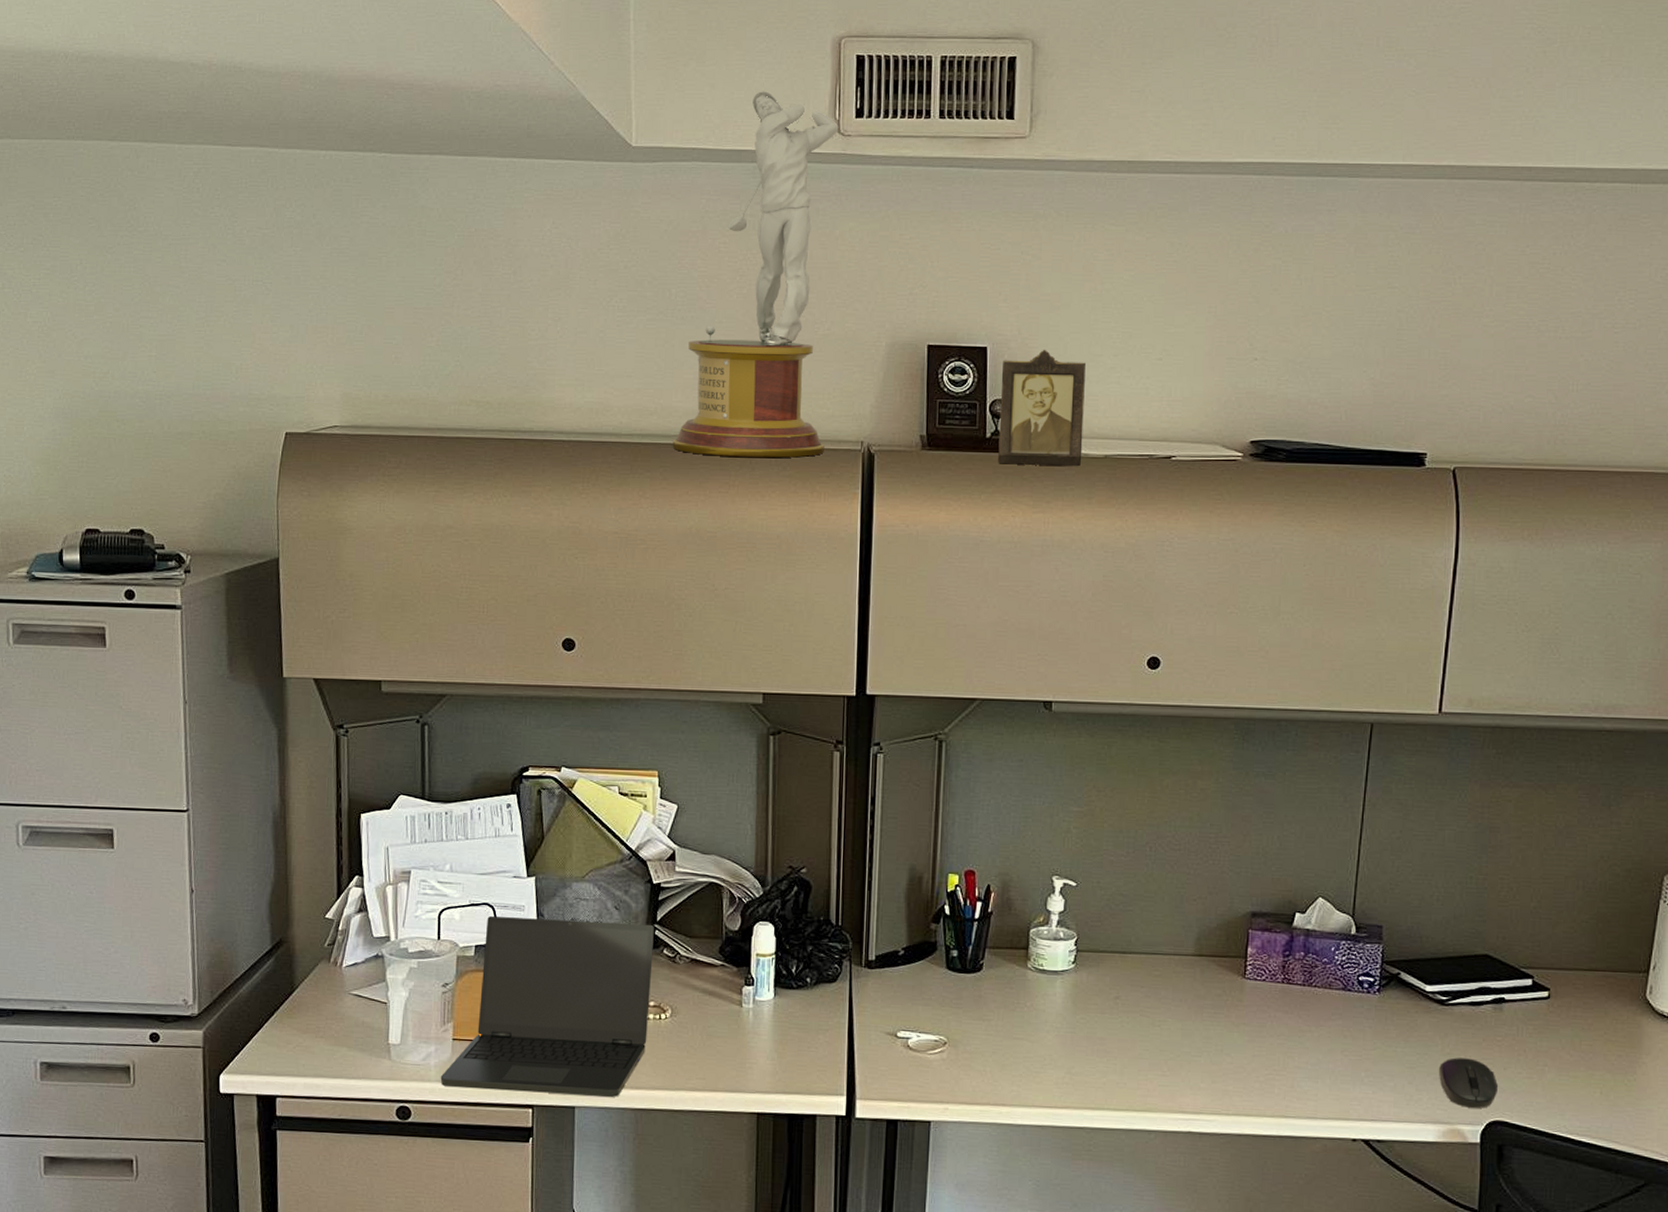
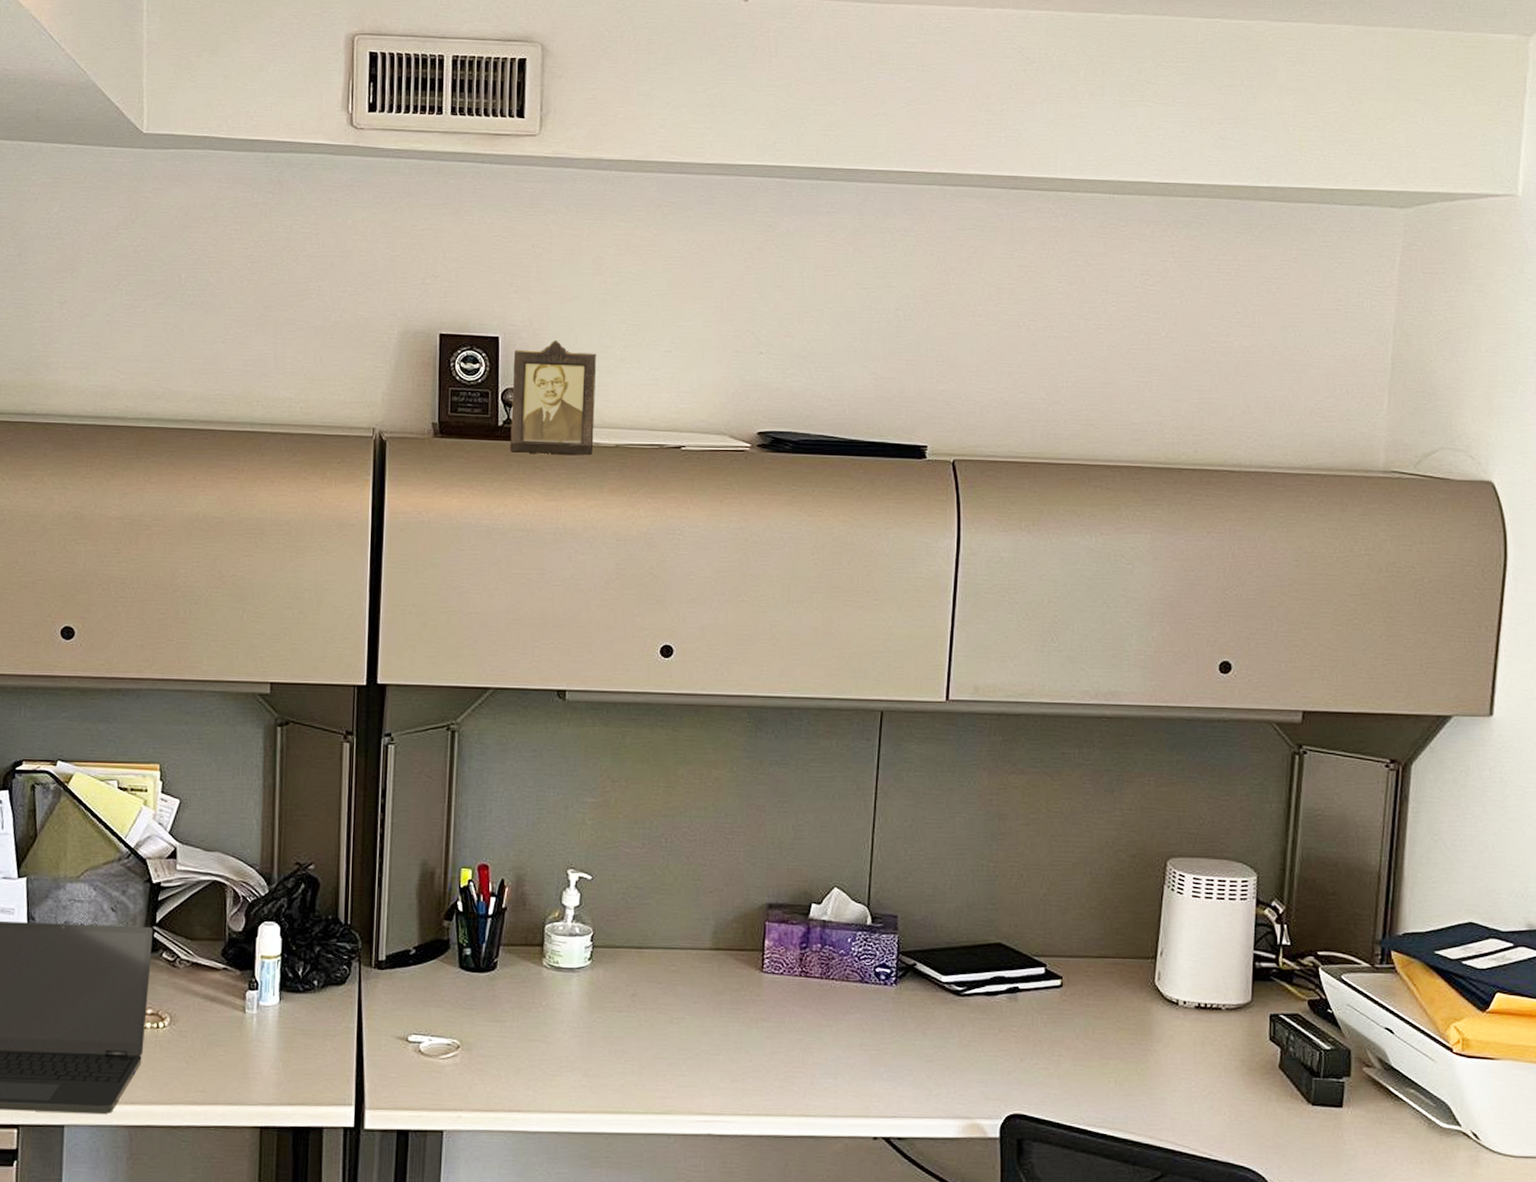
trophy: present [672,91,839,459] -> none [179,83,352,444]
computer mouse: present [1438,1057,1498,1108] -> none [956,1050,1015,1101]

